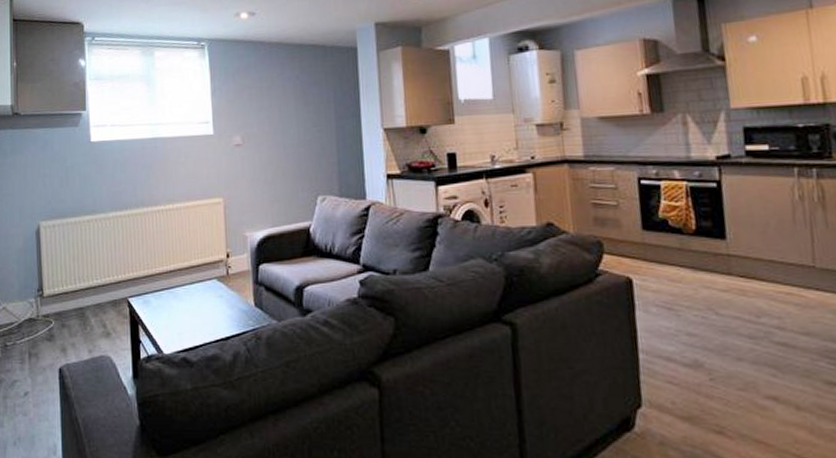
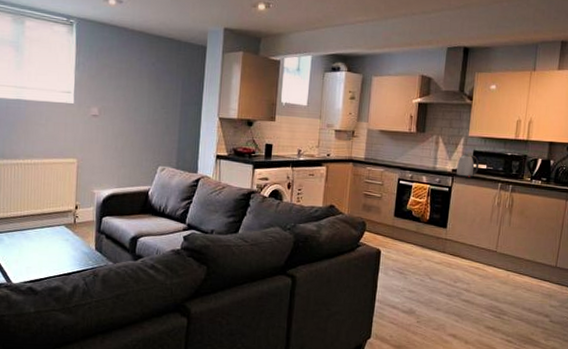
kettle: none [721,133,758,167] -> present [456,154,480,178]

